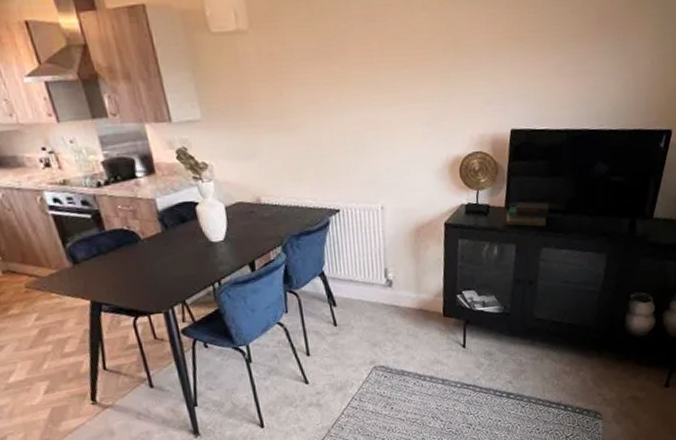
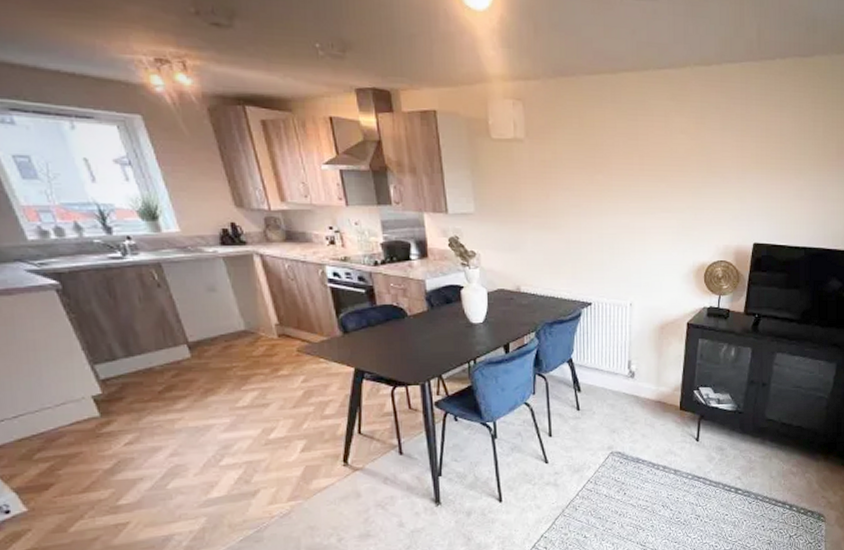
books: present [506,201,550,227] -> none [744,309,786,334]

